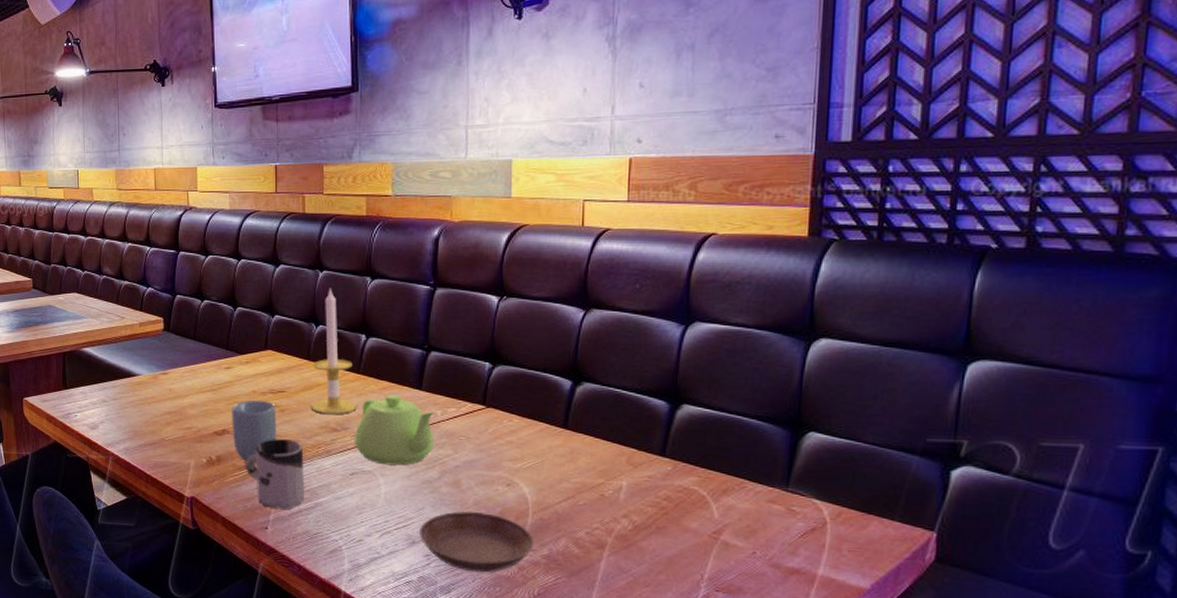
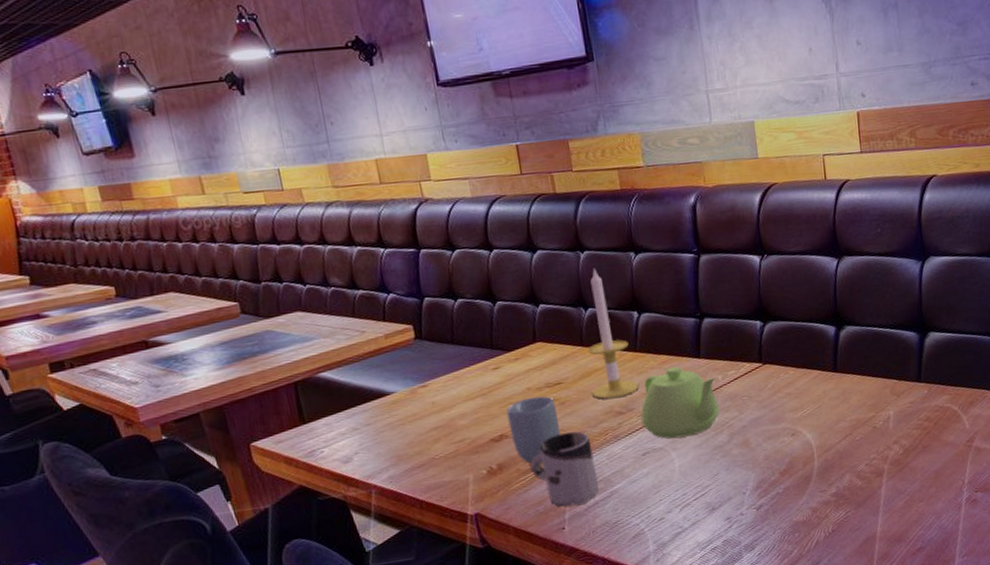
saucer: present [419,511,533,573] -> none [717,465,823,525]

